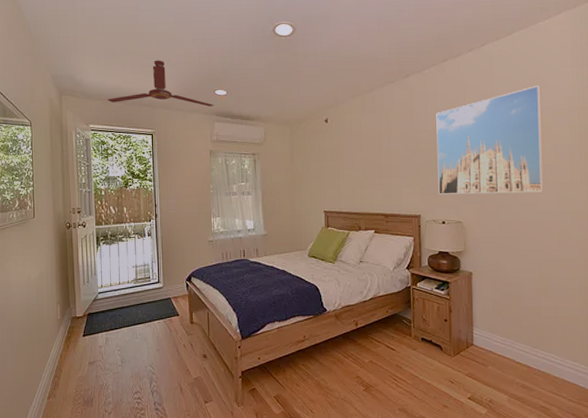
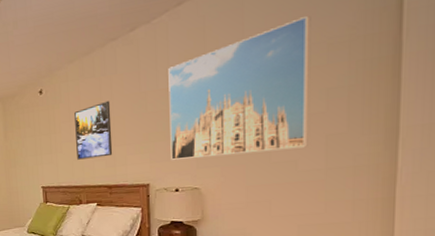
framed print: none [356,135,389,188] -> present [74,100,113,160]

